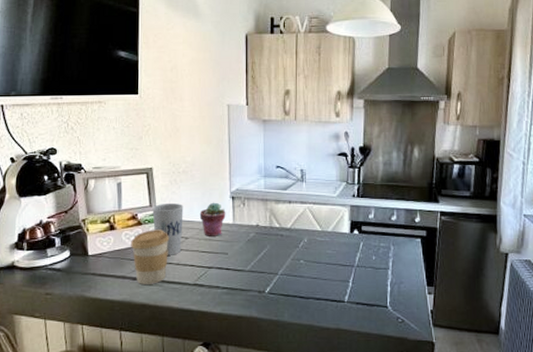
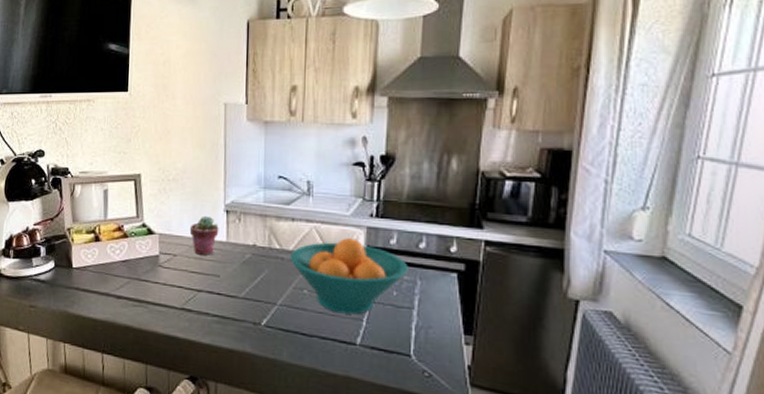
coffee cup: present [131,230,170,284] -> none [116,243,157,305]
cup: present [152,204,184,255] -> none [139,215,173,274]
fruit bowl: none [288,215,384,278] -> present [290,238,408,315]

